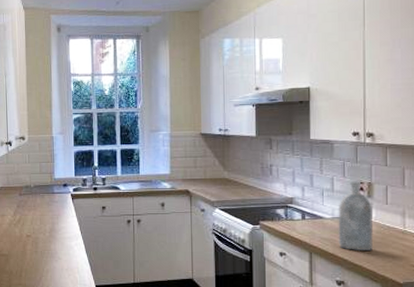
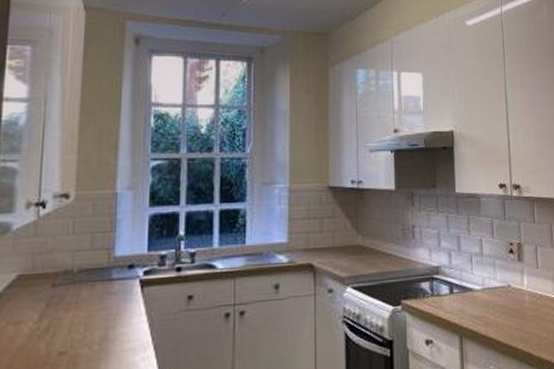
bottle: present [338,181,374,252] -> none [488,242,527,329]

